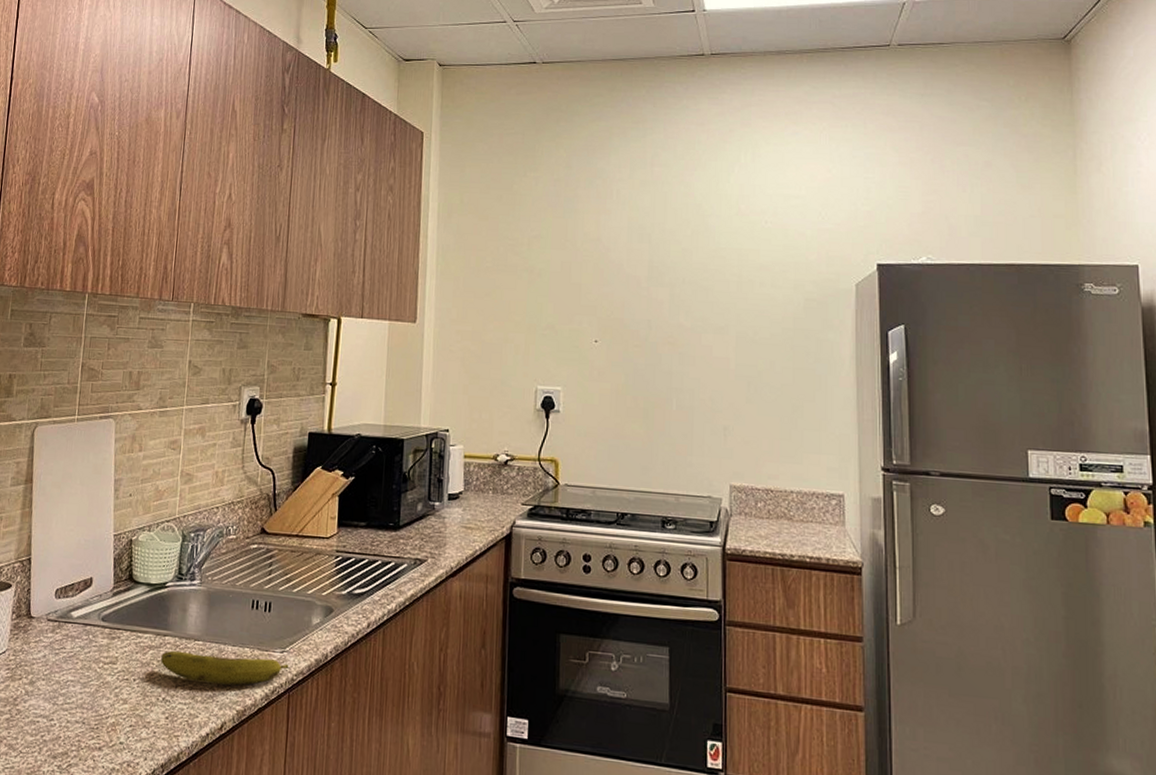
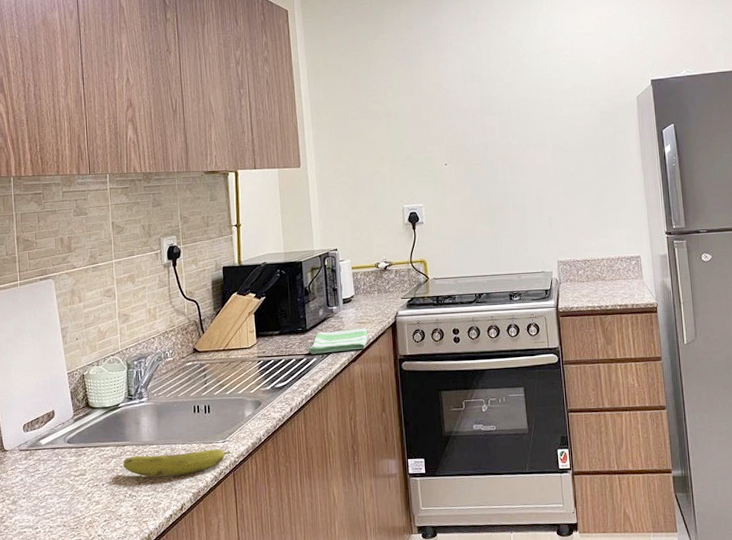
dish towel: none [398,531,475,562] -> present [308,328,368,354]

